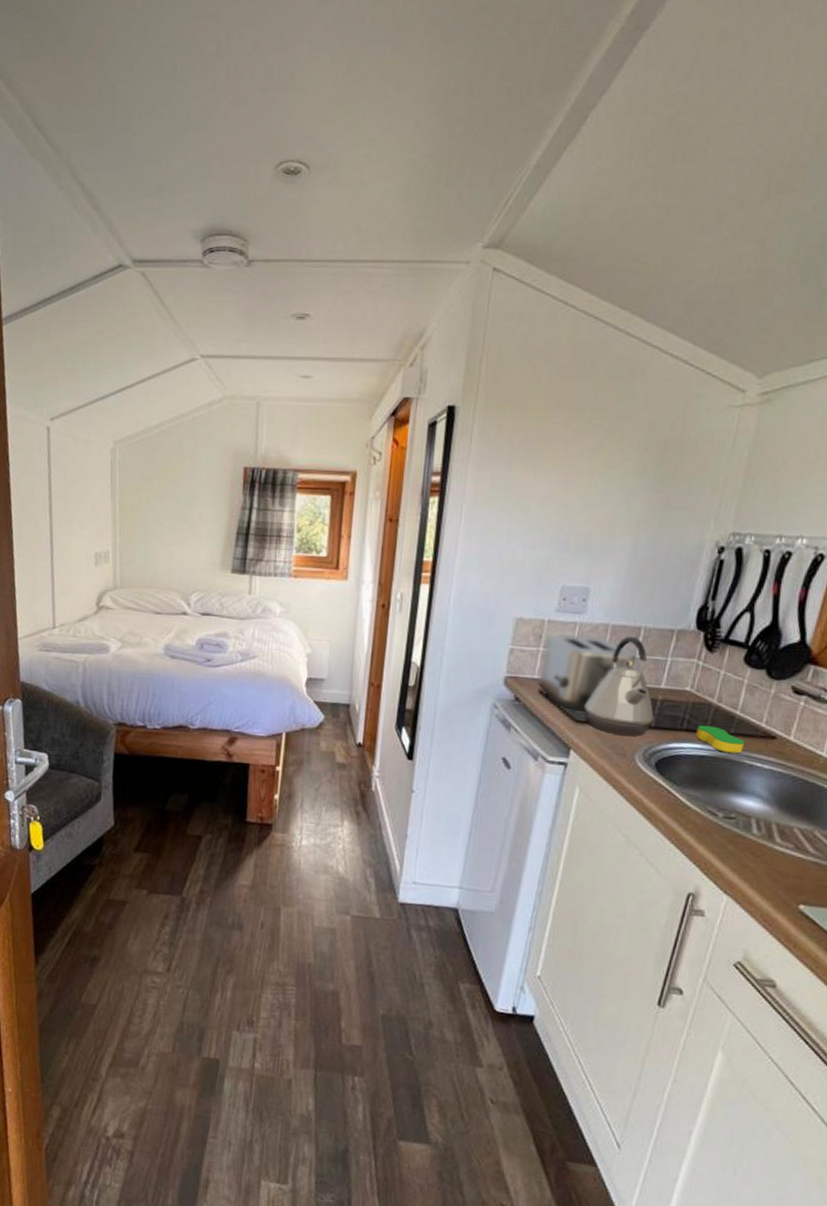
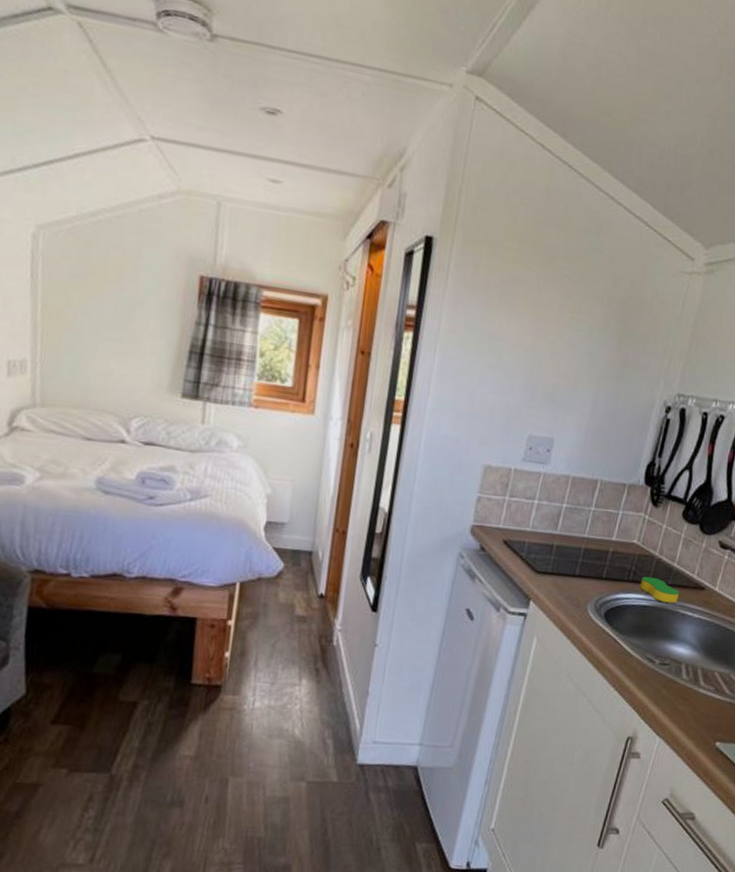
toaster: present [539,634,638,712] -> none [503,484,594,562]
kettle: present [585,636,654,736] -> none [545,488,606,587]

